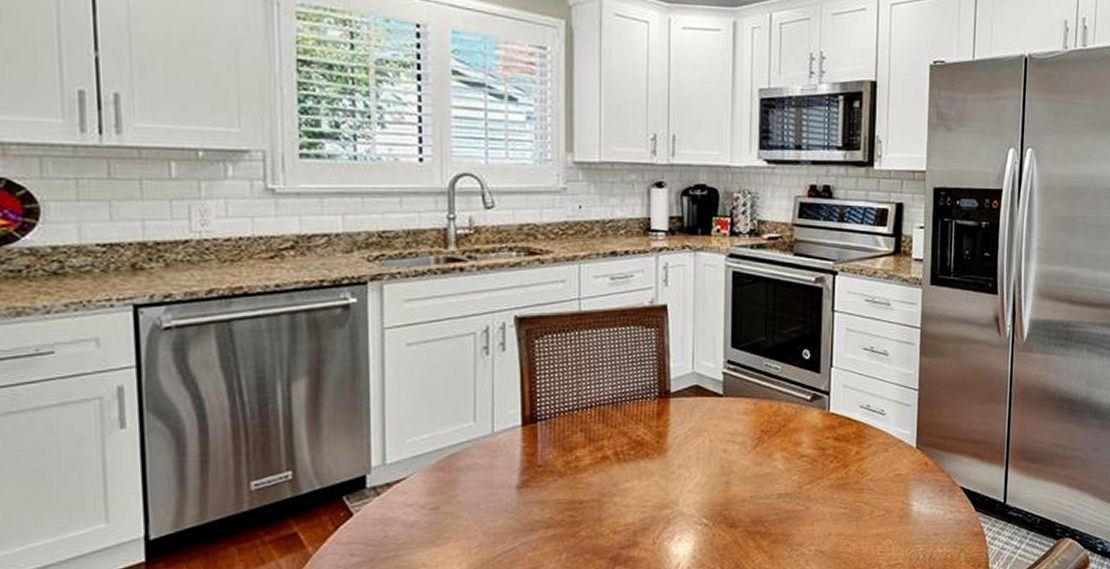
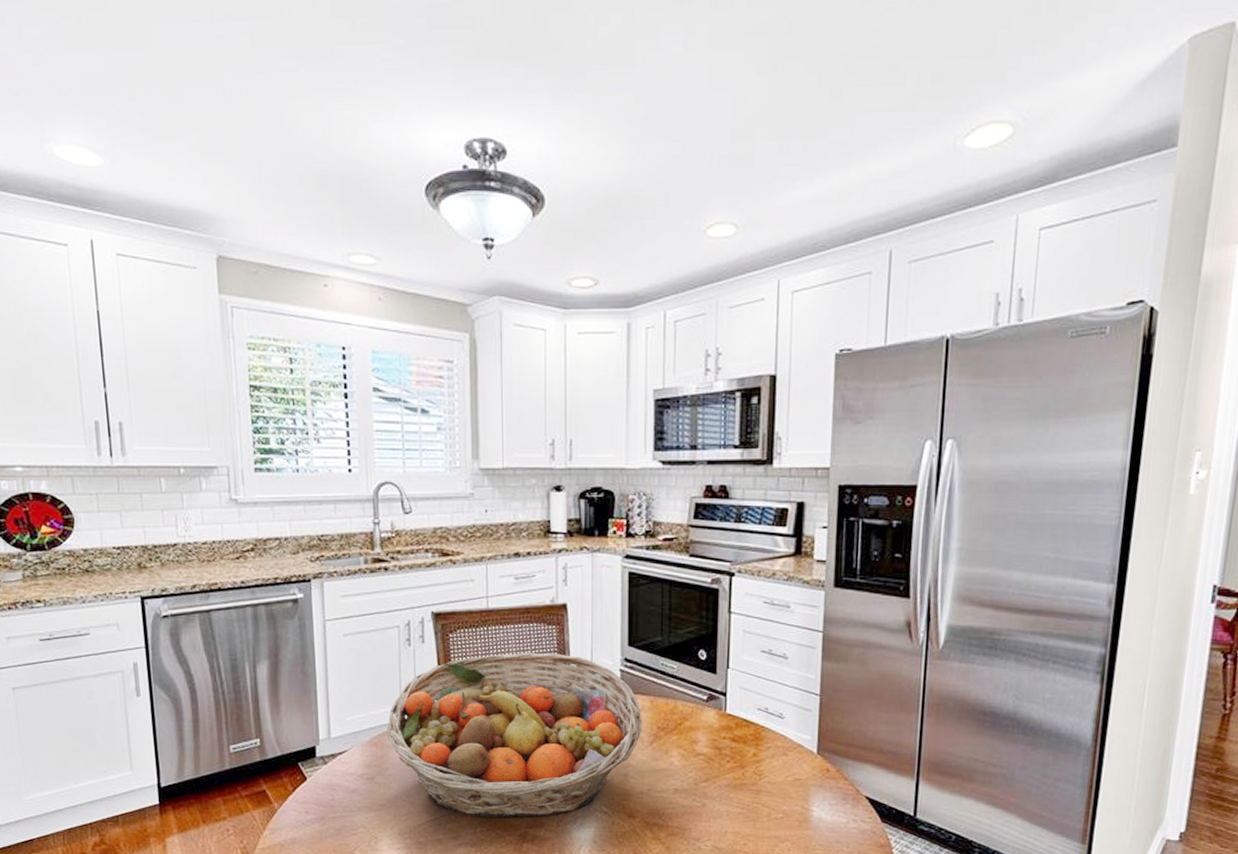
fruit basket: none [456,357,745,543] -> present [386,652,642,818]

